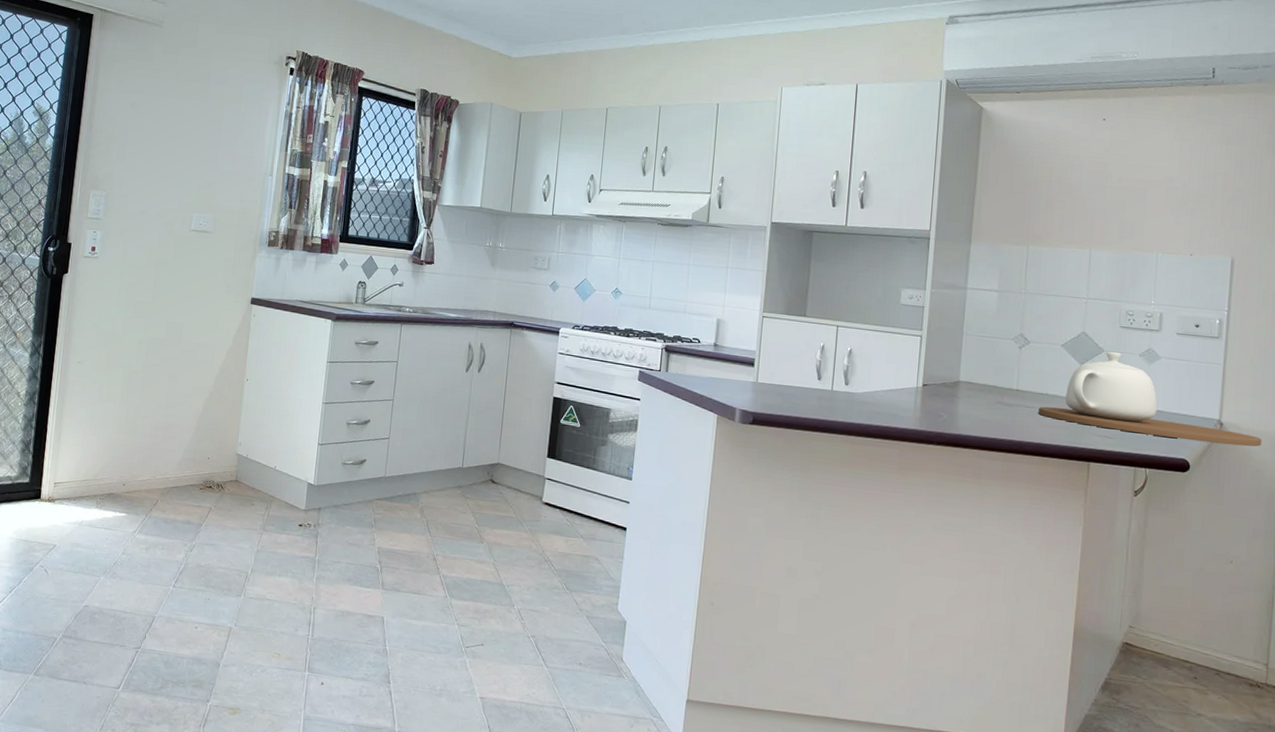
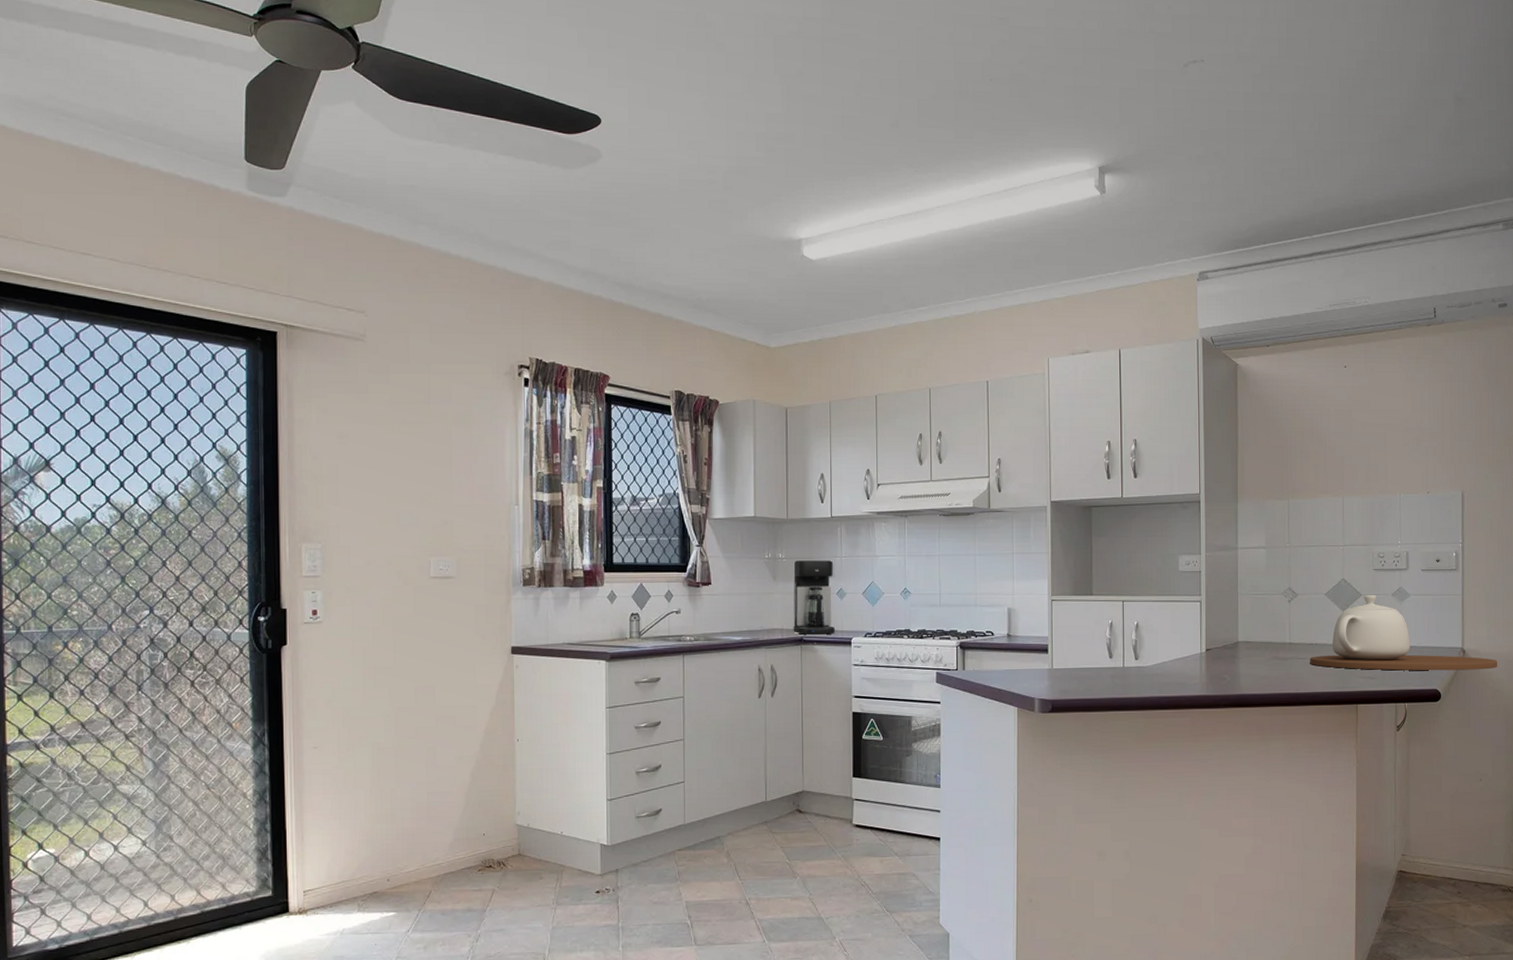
coffee maker: none [505,251,549,322] -> present [793,560,835,635]

